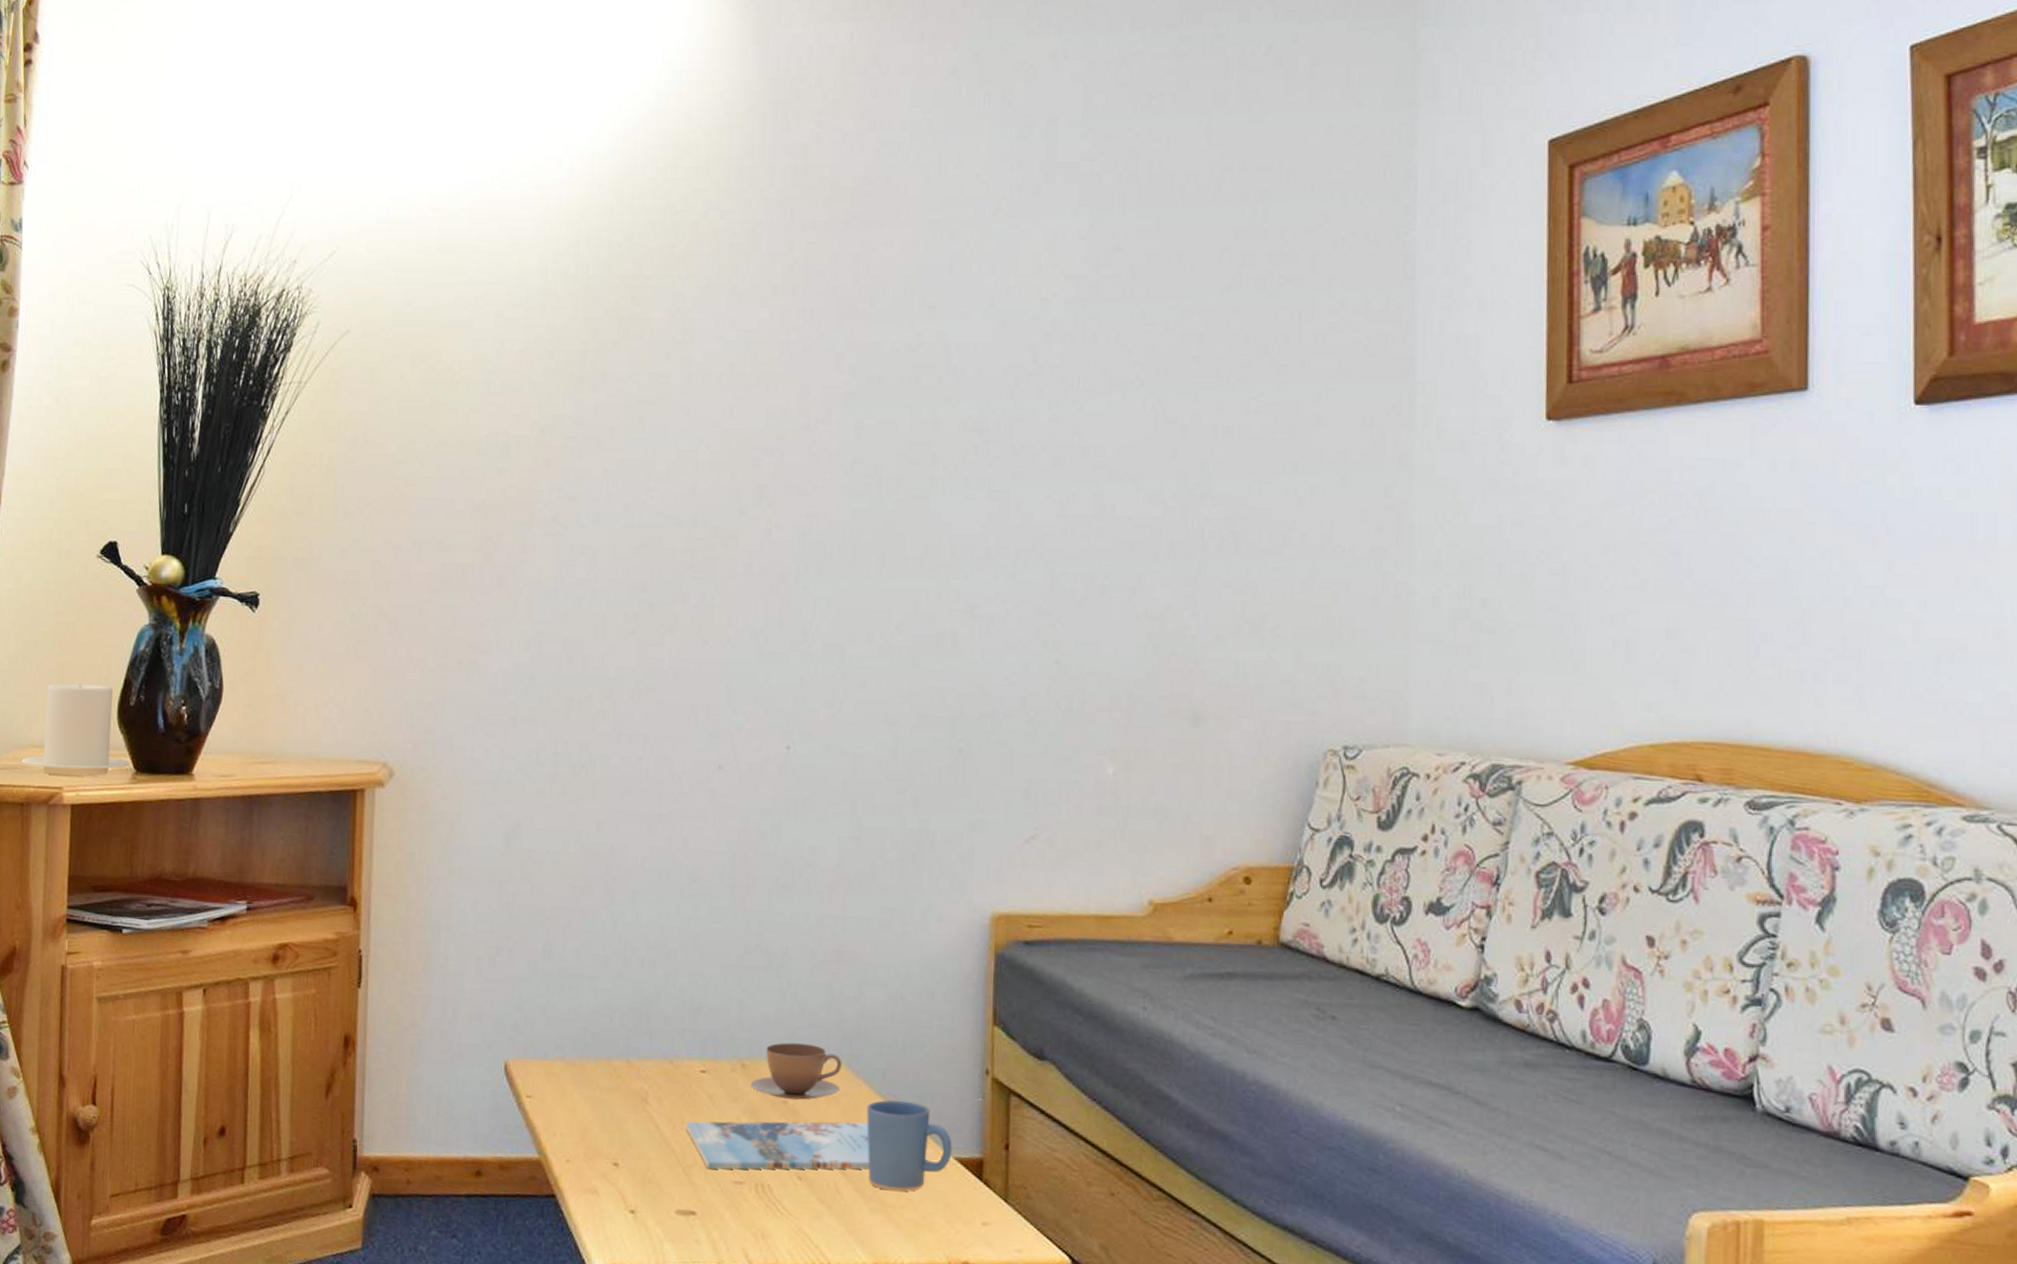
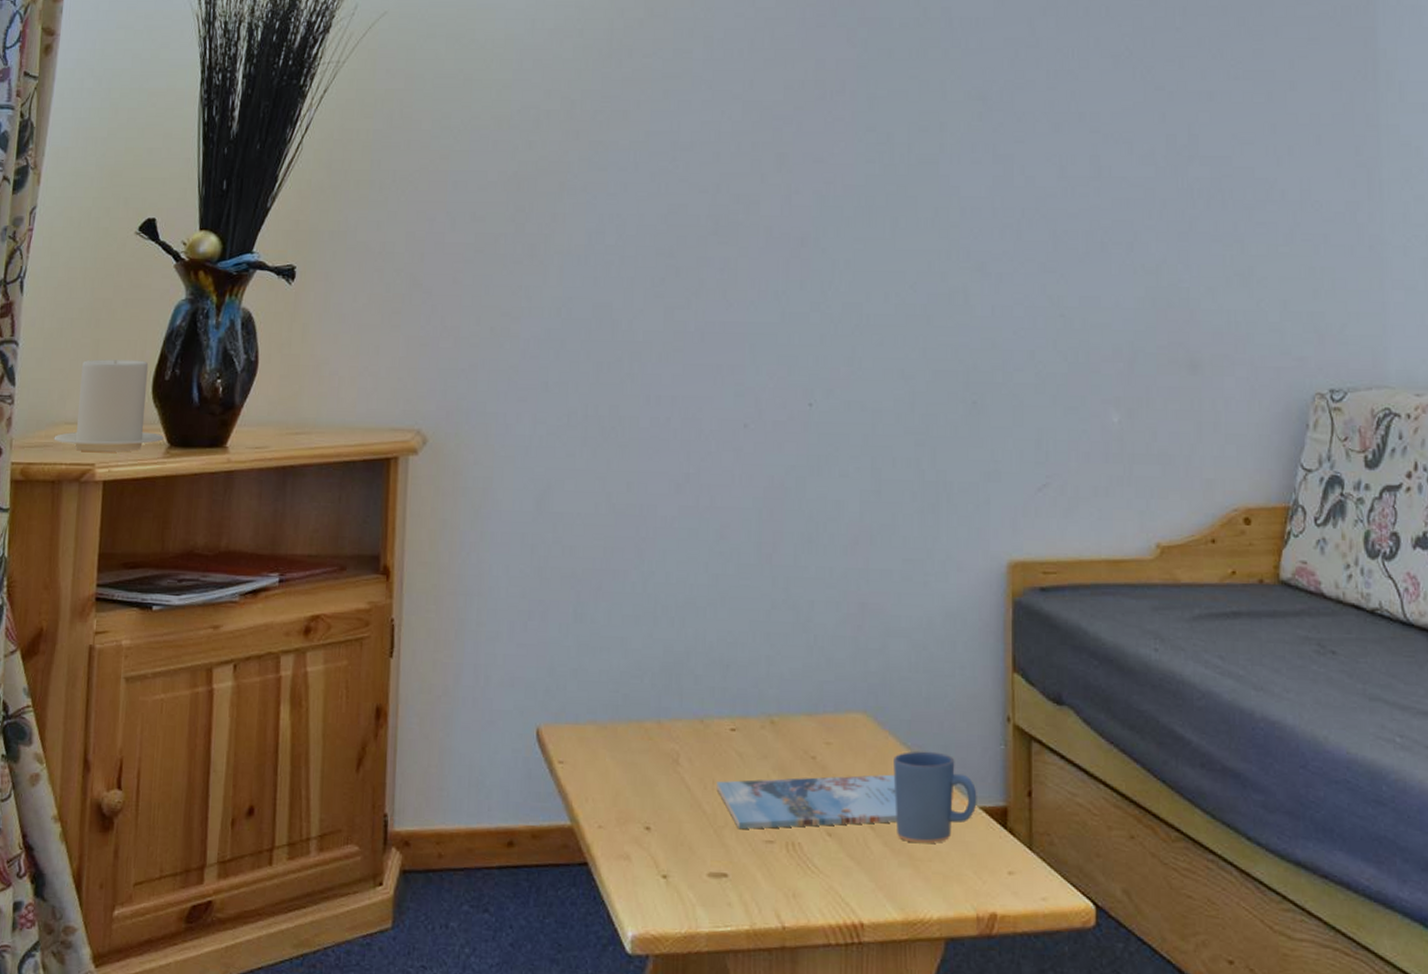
teacup: present [751,1042,842,1100] -> none [780,697,868,755]

